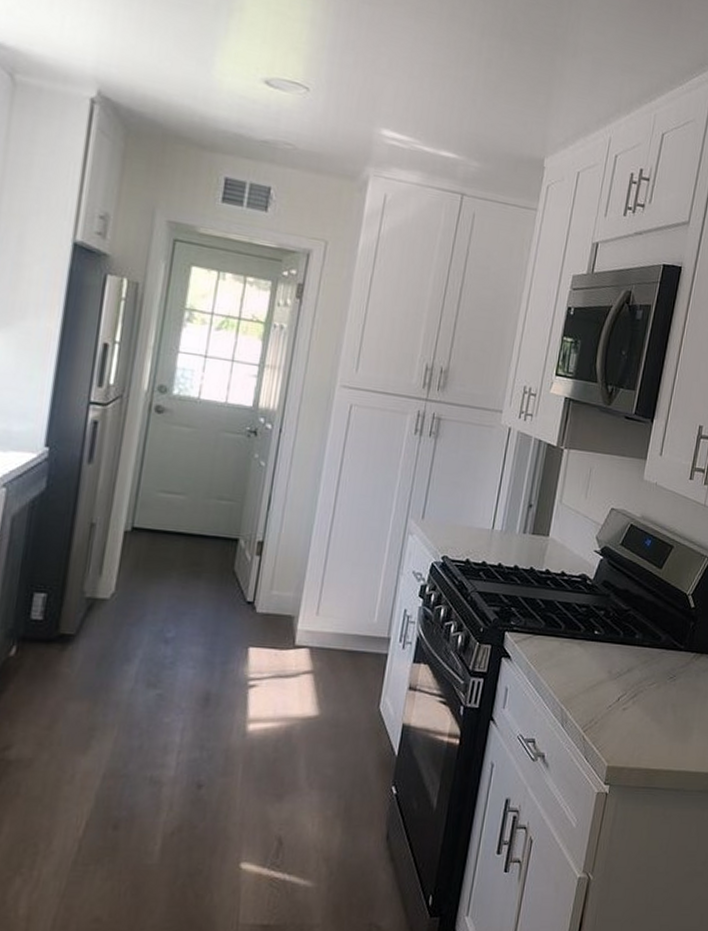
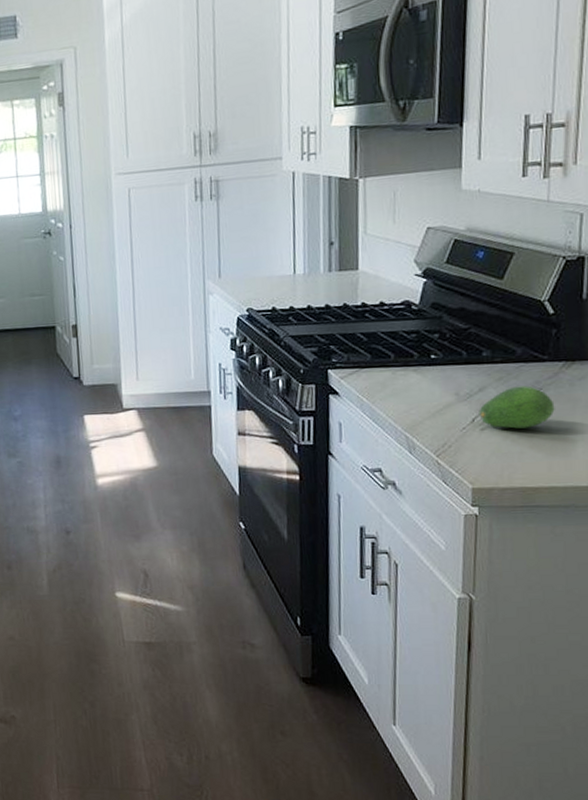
fruit: none [624,671,683,712] -> present [479,386,555,429]

